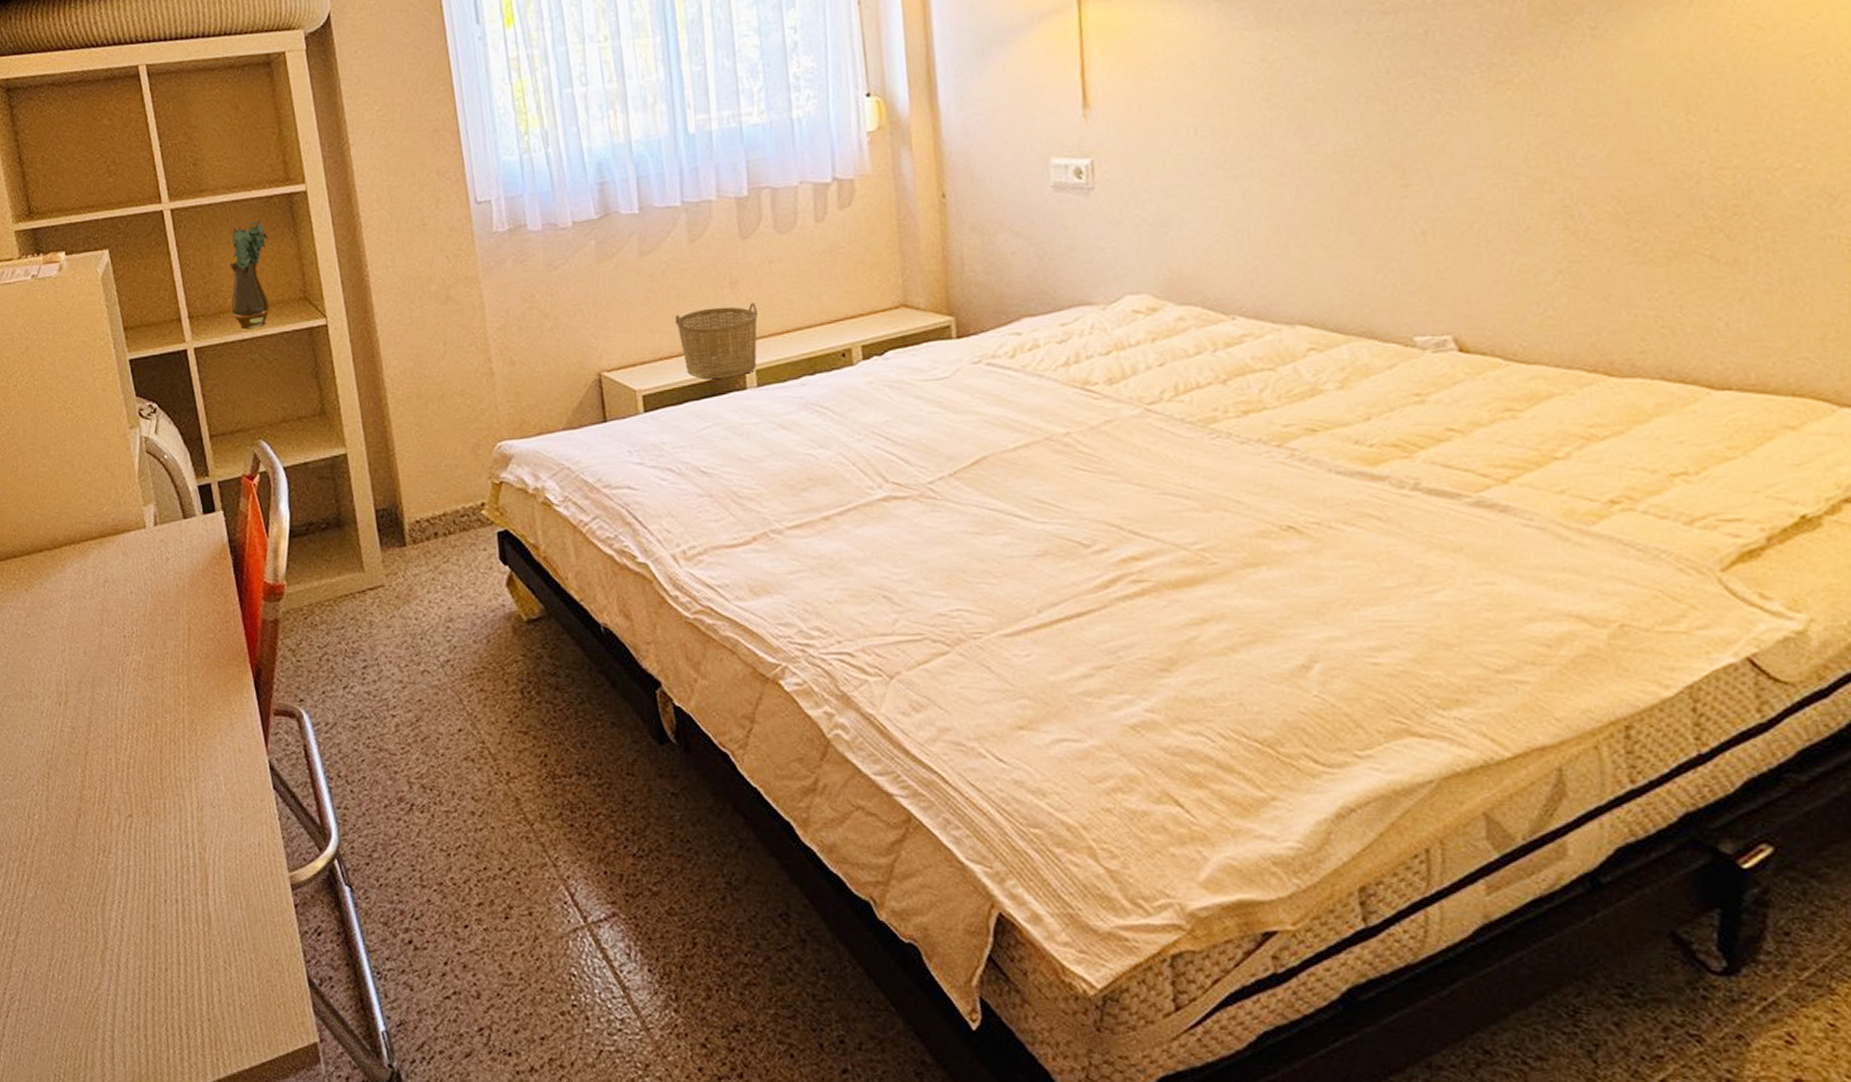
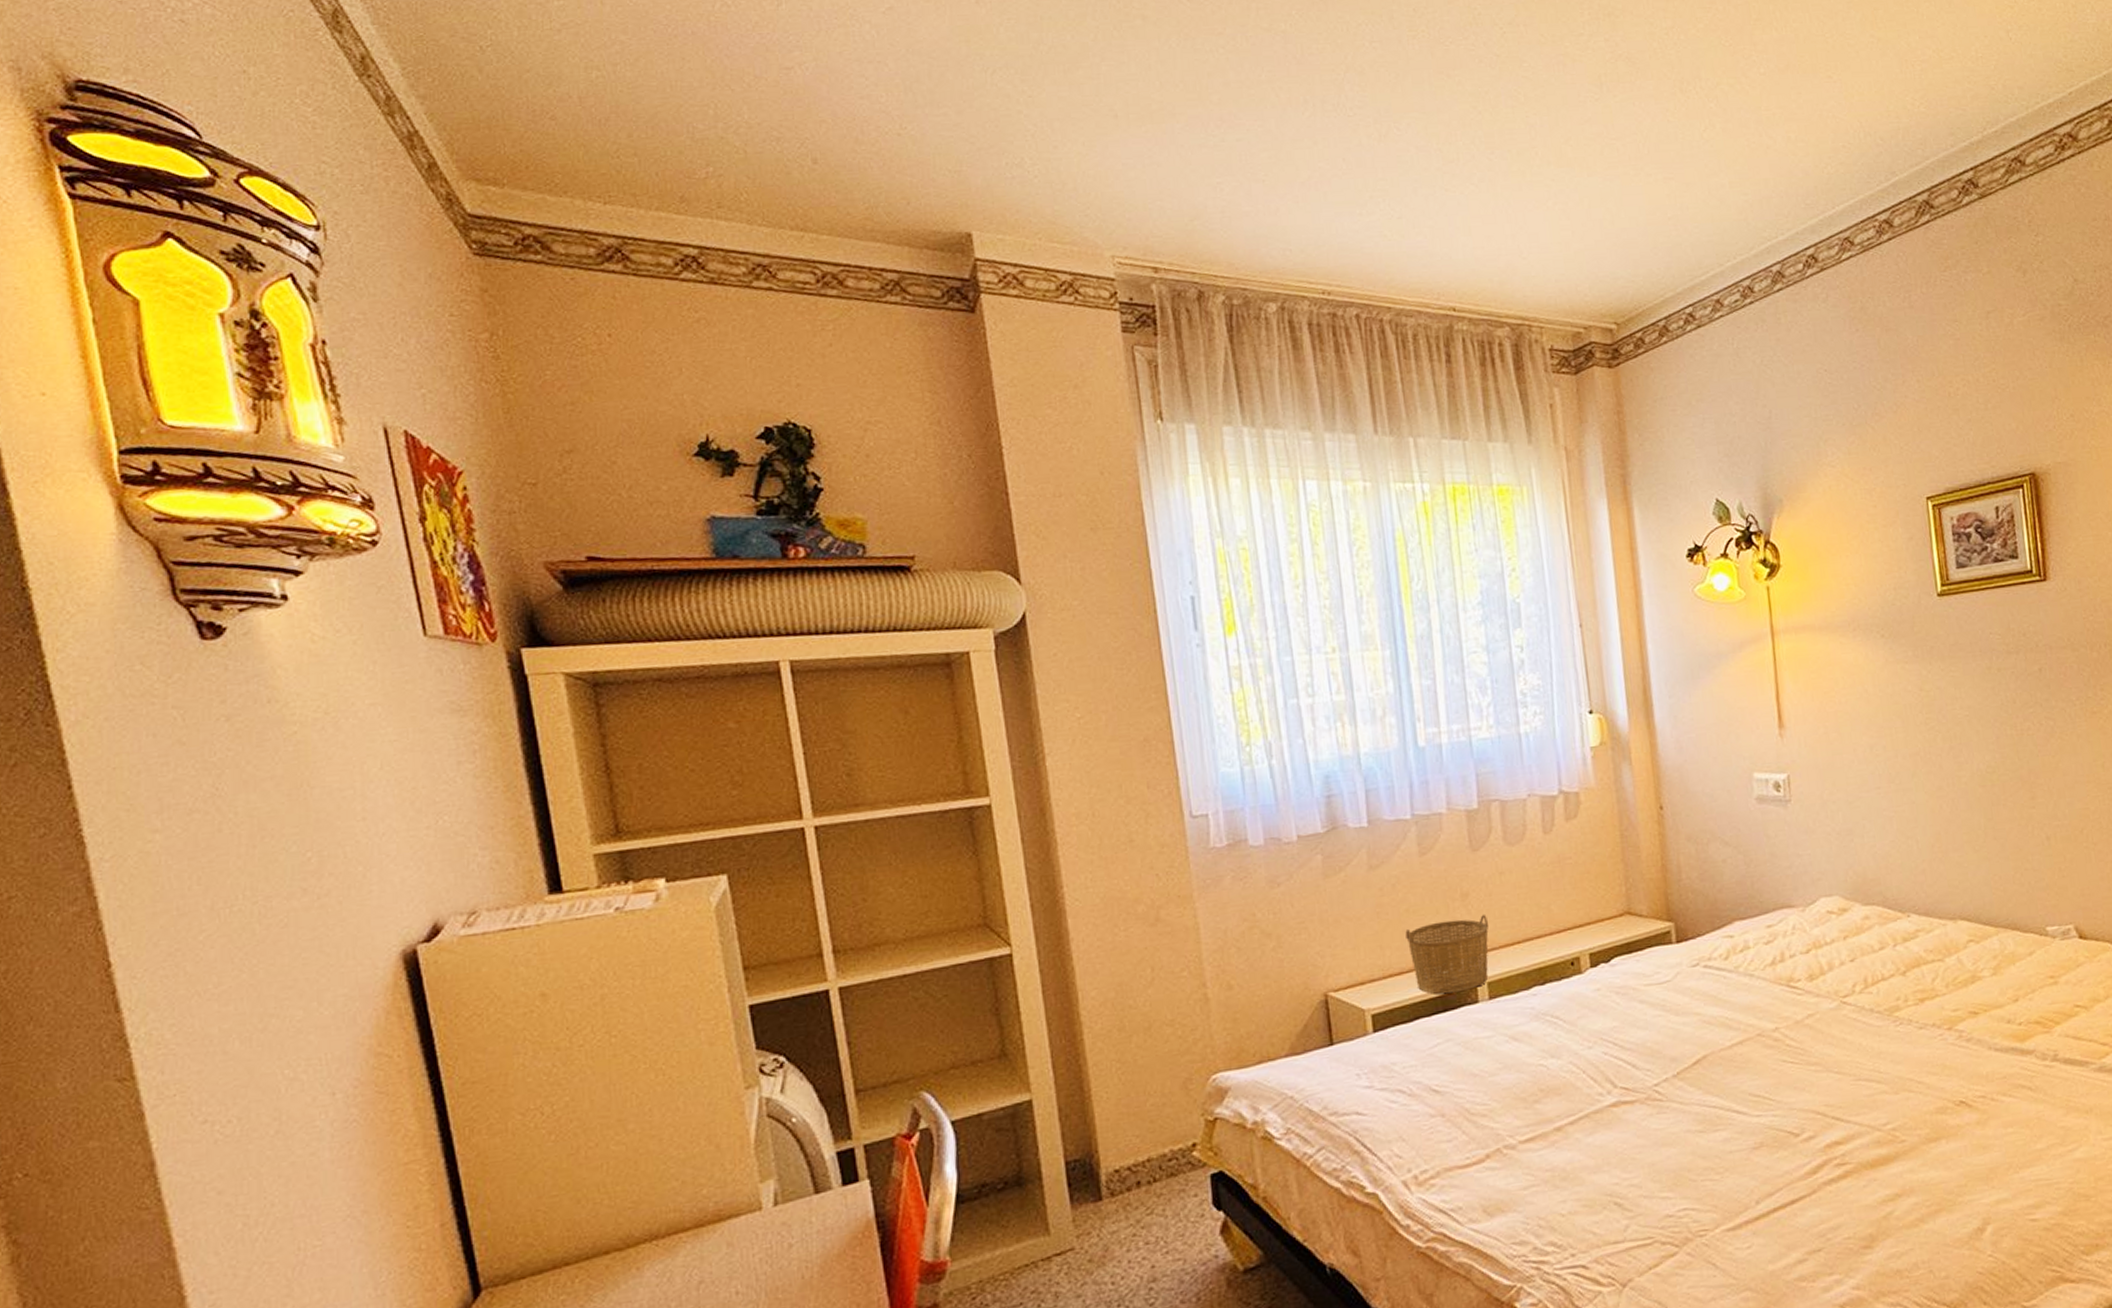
vase: present [230,218,270,329] -> none [890,835,941,962]

